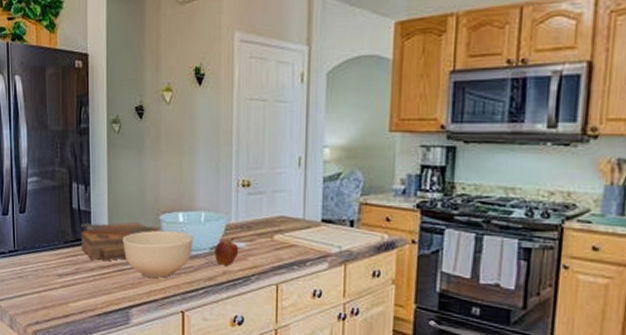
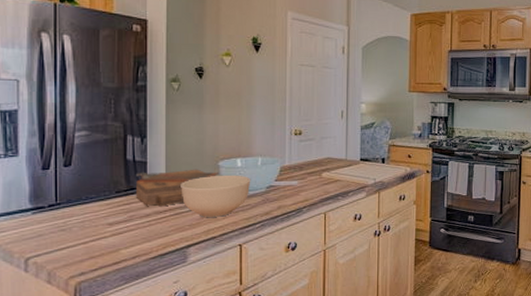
fruit: present [215,238,239,265] -> none [271,178,292,201]

